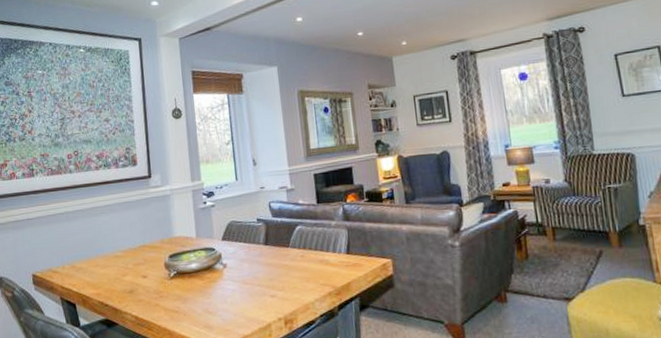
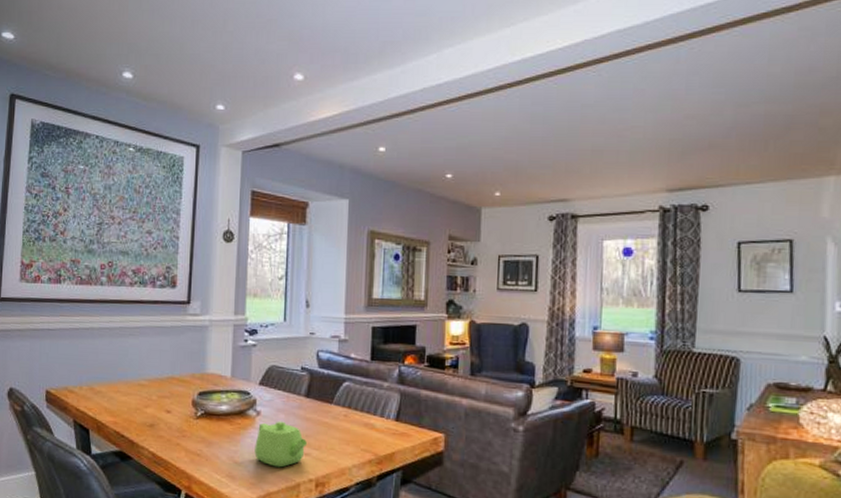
teapot: none [225,269,273,312] -> present [254,421,308,468]

